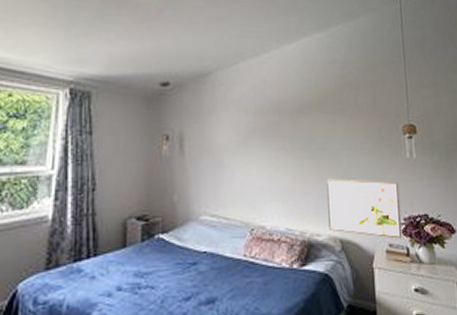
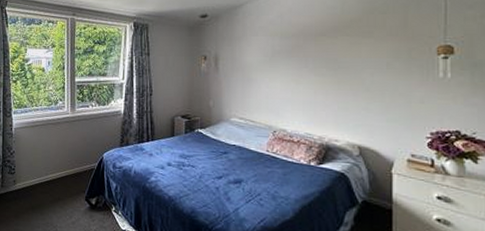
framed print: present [327,178,403,239] -> none [348,93,427,151]

